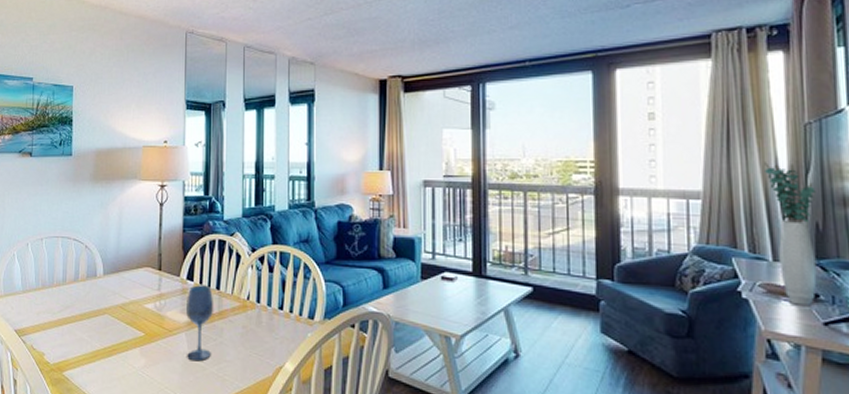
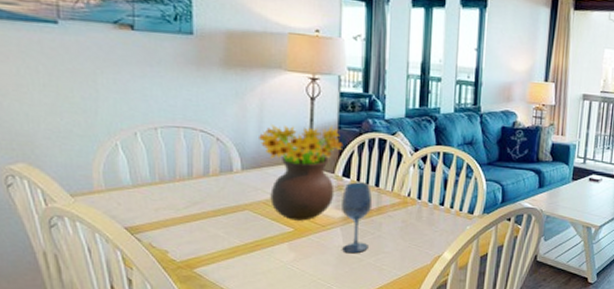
flower arrangement: none [118,229,187,325] -> present [259,125,343,221]

